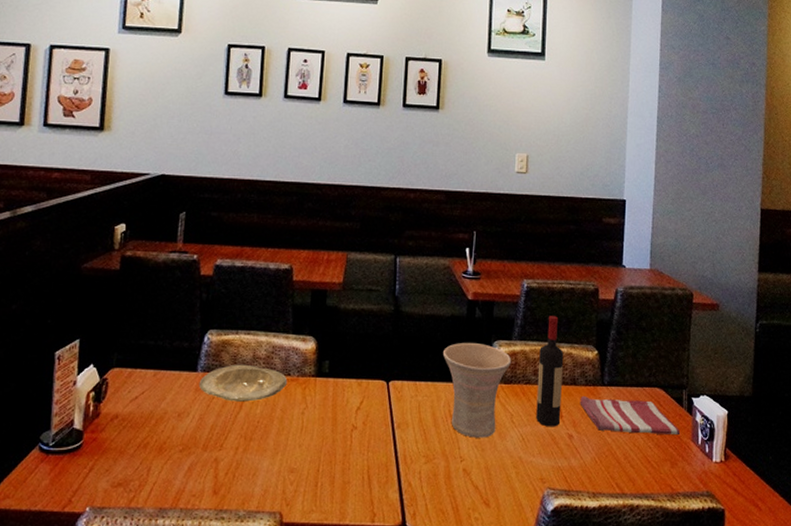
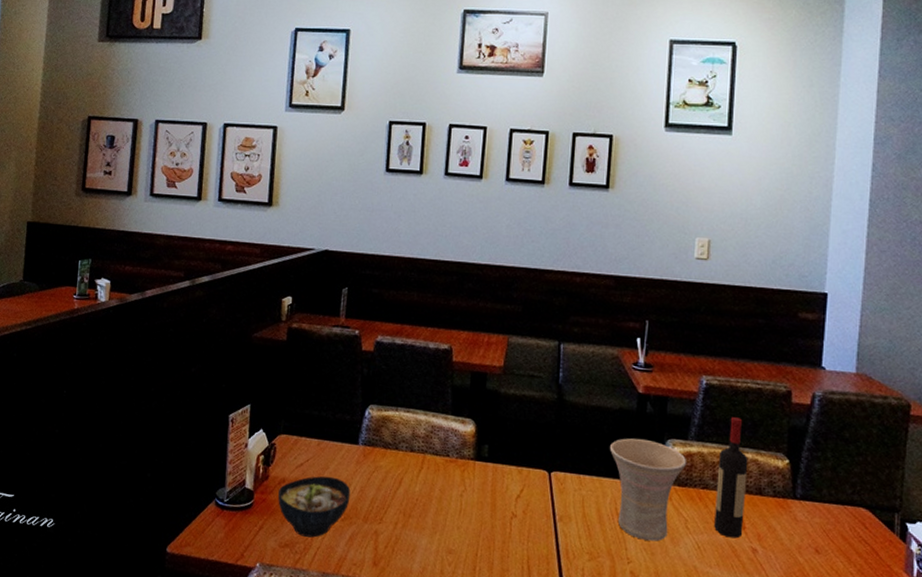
bowl: none [110,407,189,473] -> present [278,475,351,538]
plate: present [198,364,288,402] -> none [360,440,447,479]
dish towel: present [580,396,681,436] -> none [766,508,891,564]

